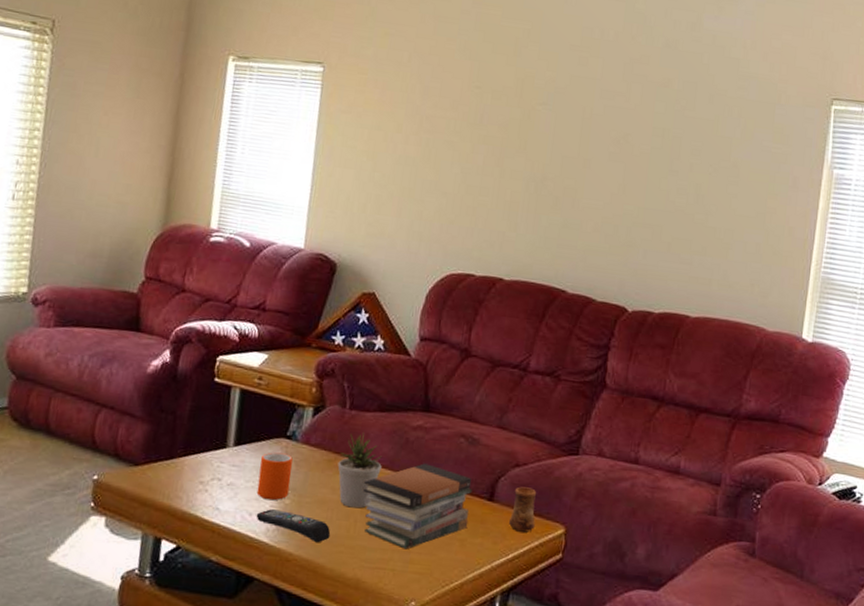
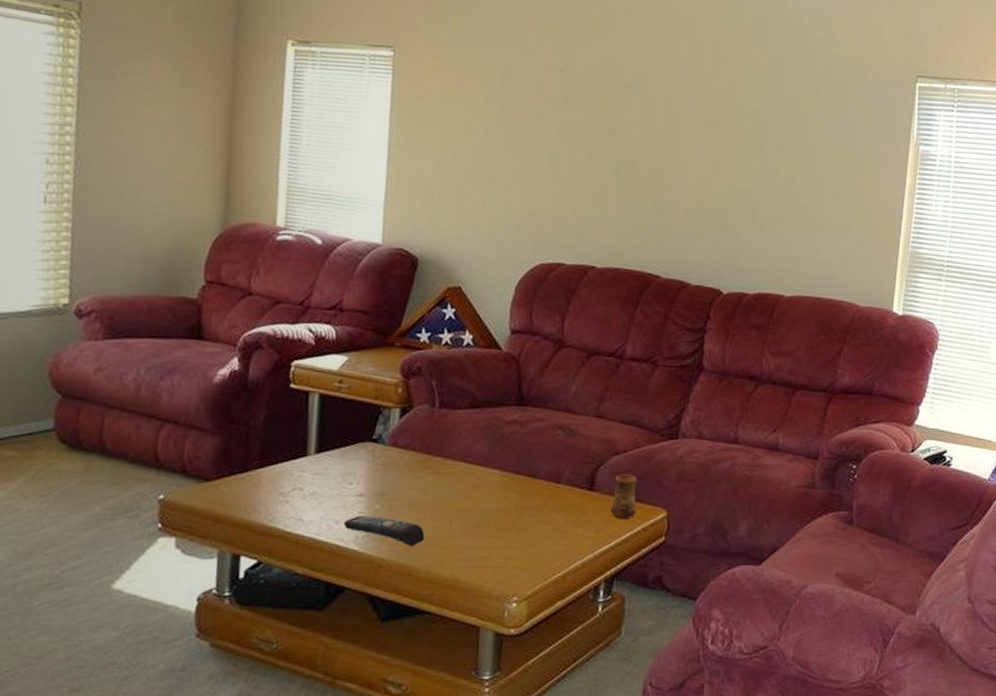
mug: present [256,452,293,501] -> none [343,457,381,507]
potted plant: present [337,432,382,509] -> none [429,431,476,508]
book stack: present [363,463,472,550] -> none [458,457,572,545]

